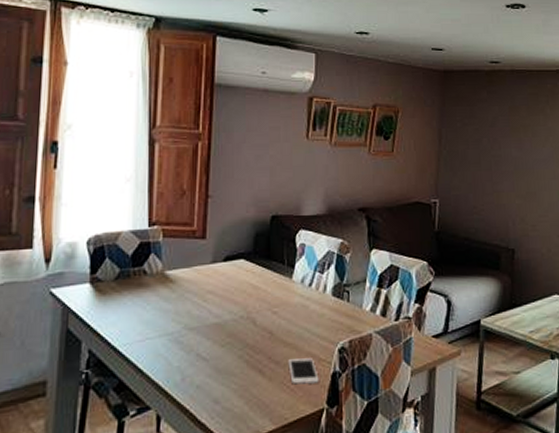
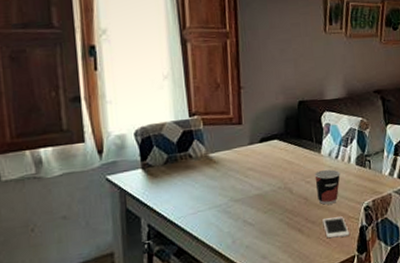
cup: none [283,298,313,342] -> present [314,169,340,205]

